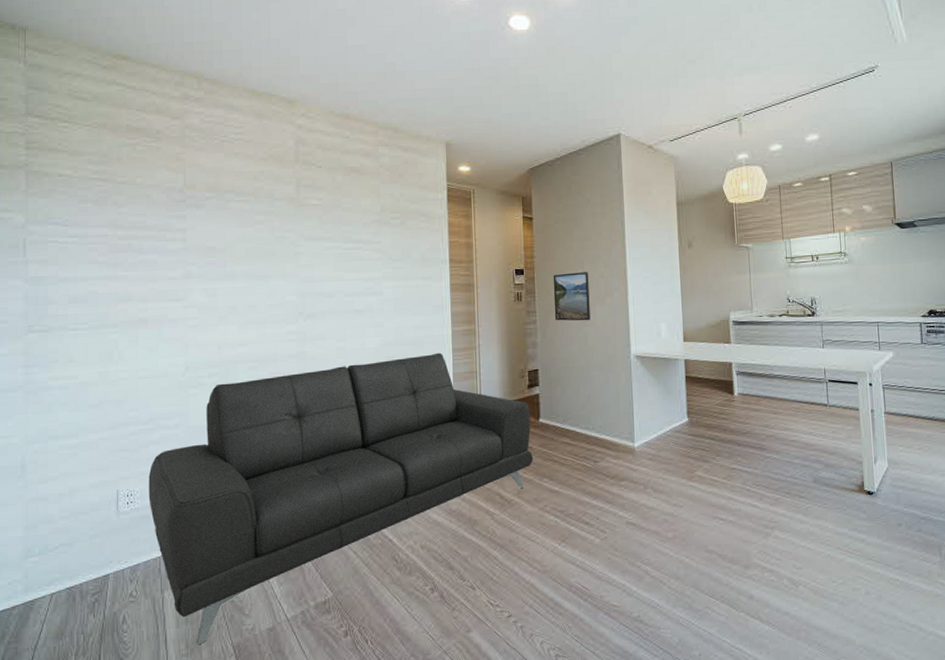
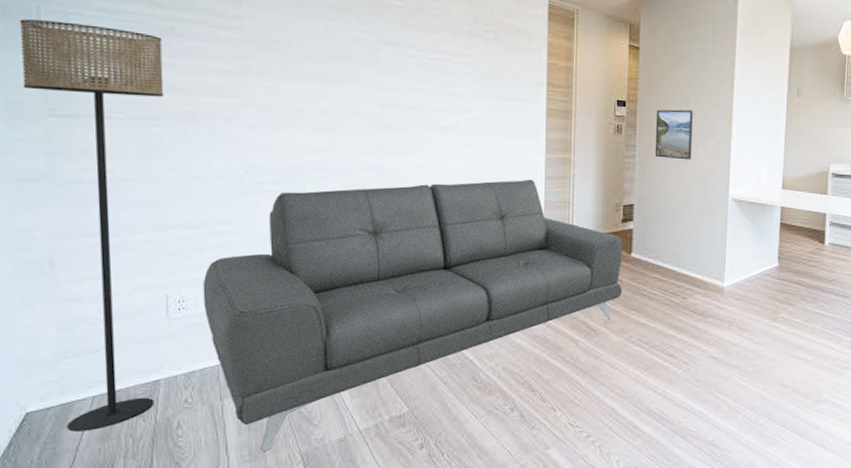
floor lamp: none [9,249,121,630] -> present [19,19,164,431]

